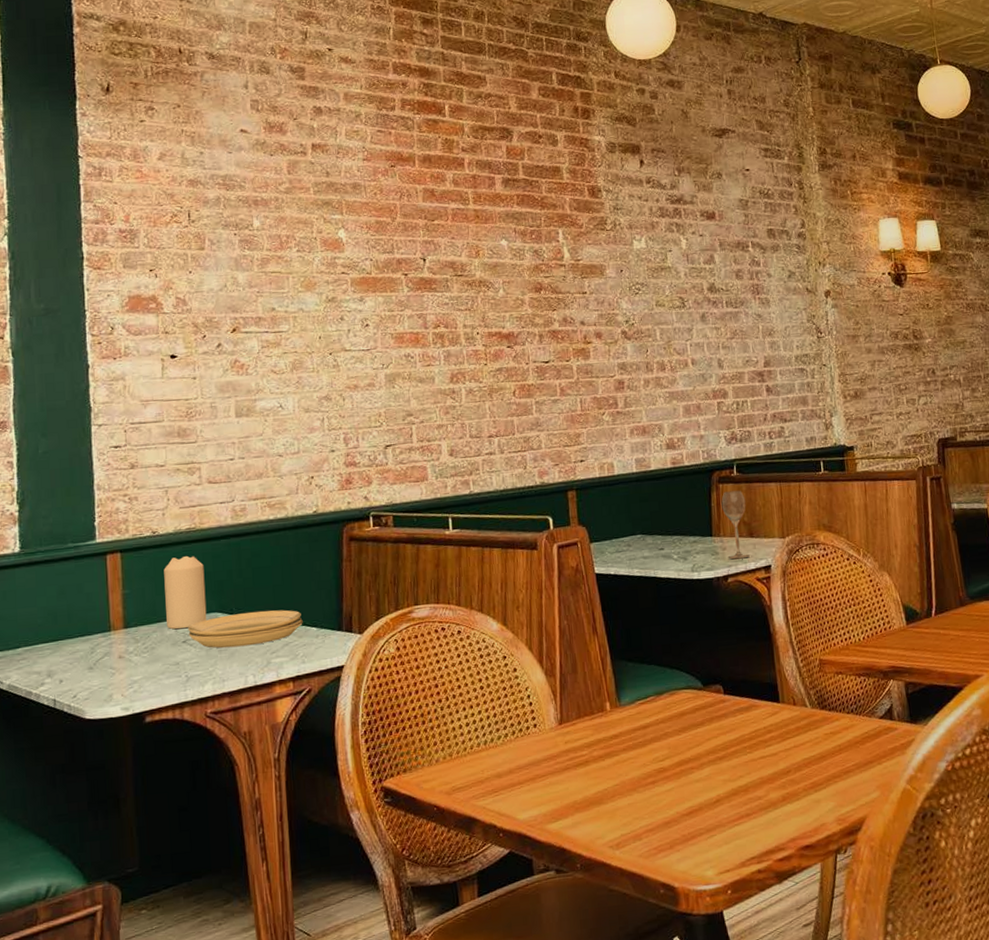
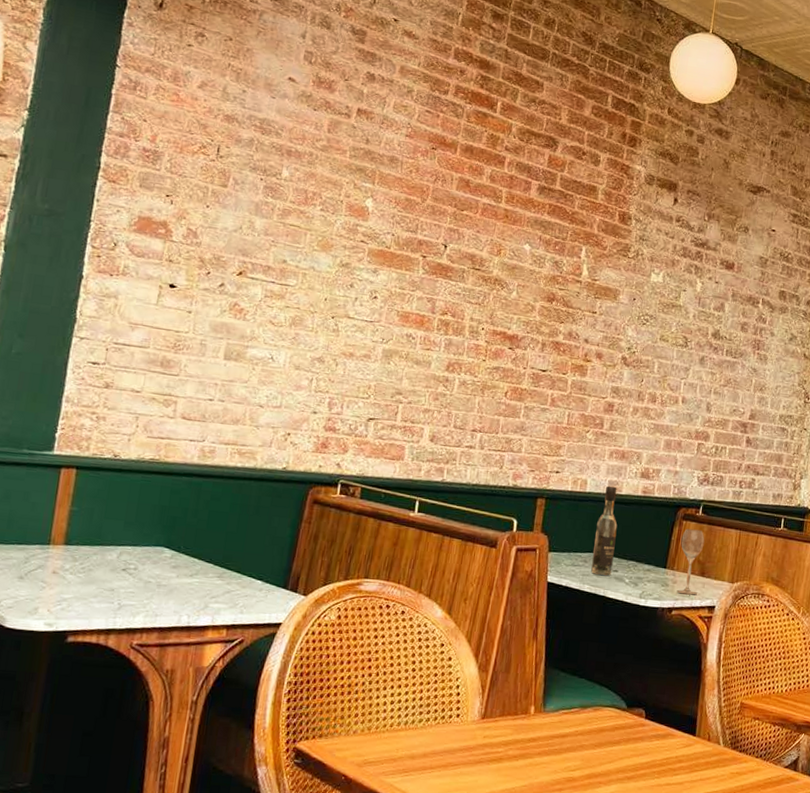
candle: present [164,556,207,630] -> none [109,484,160,557]
plate: present [188,610,303,649] -> none [130,551,250,587]
bottle: none [632,463,658,557] -> present [591,485,618,576]

